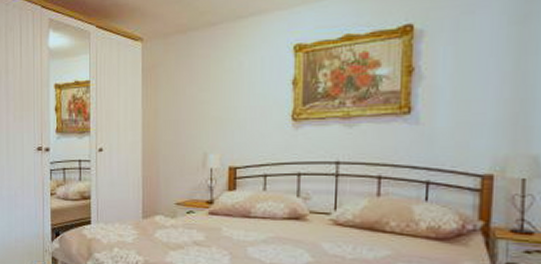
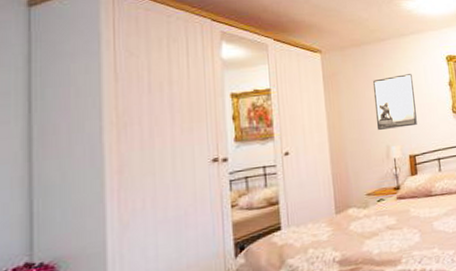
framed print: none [196,68,246,134] -> present [373,74,417,130]

